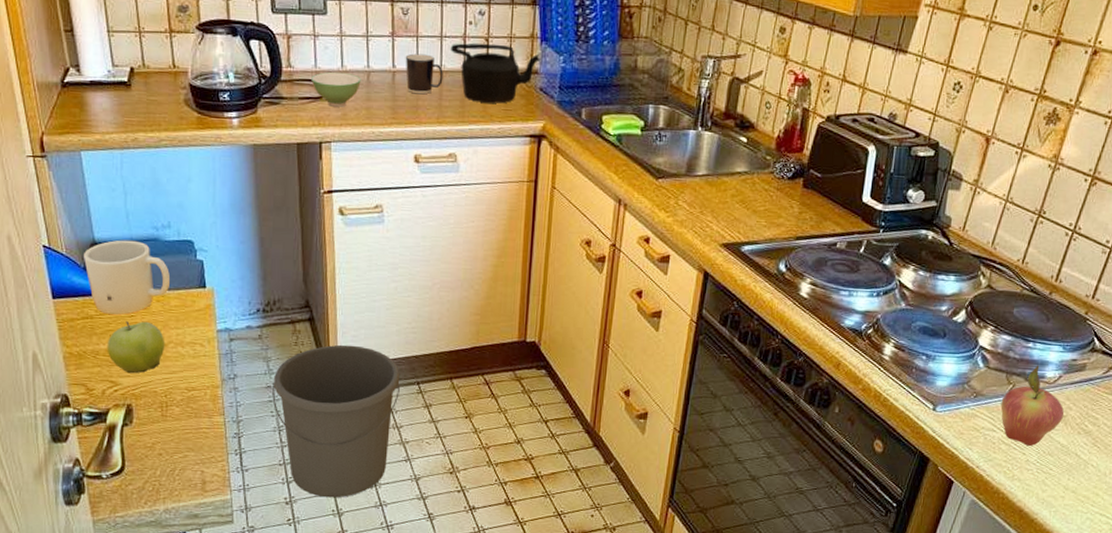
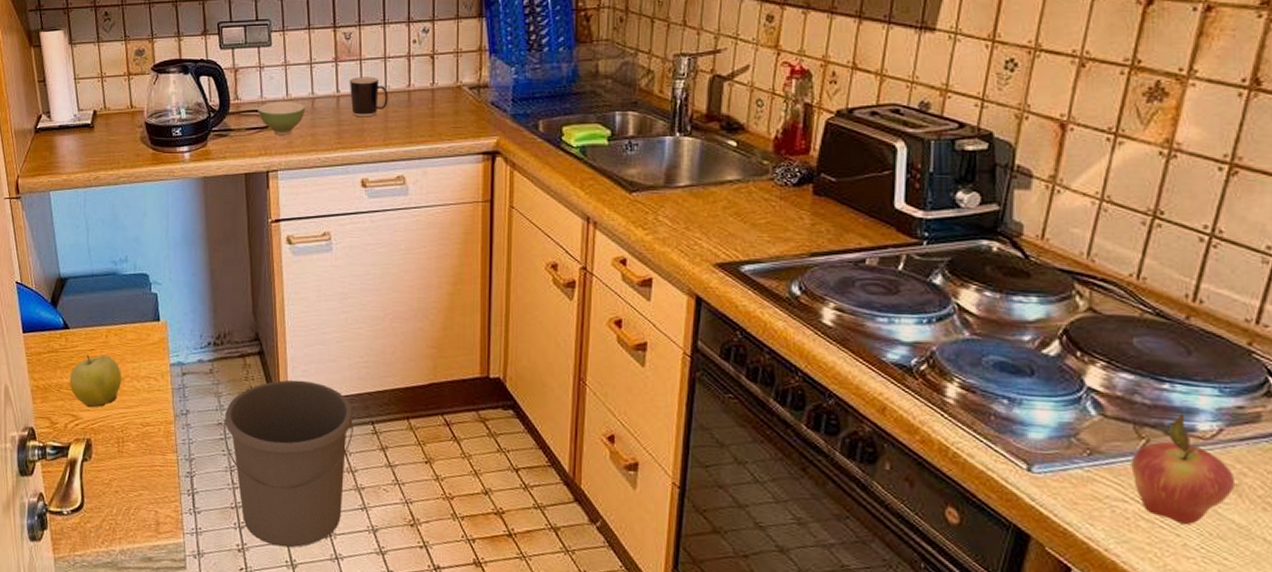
mug: present [84,240,171,315] -> none [51,275,128,349]
teapot: present [450,43,540,104] -> none [394,60,490,121]

